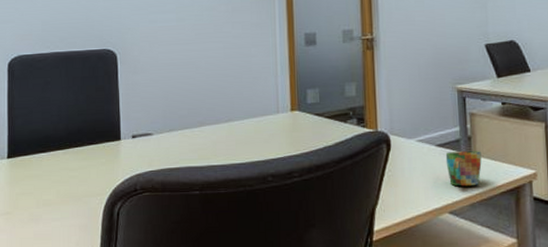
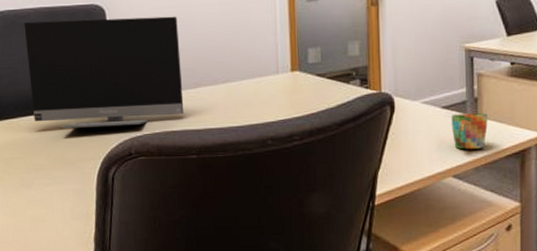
monitor: none [40,59,188,165] -> present [24,16,184,129]

